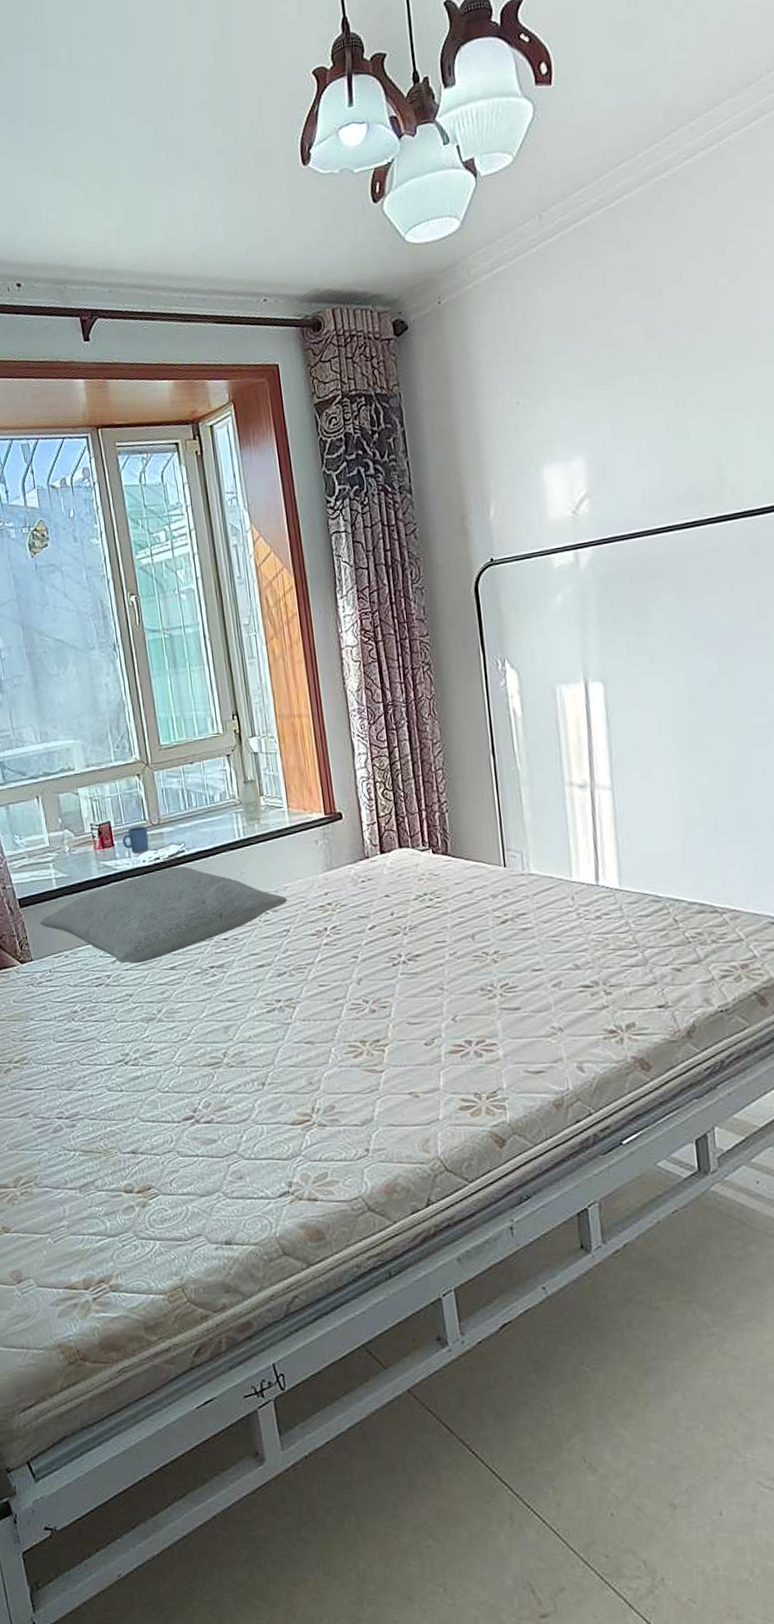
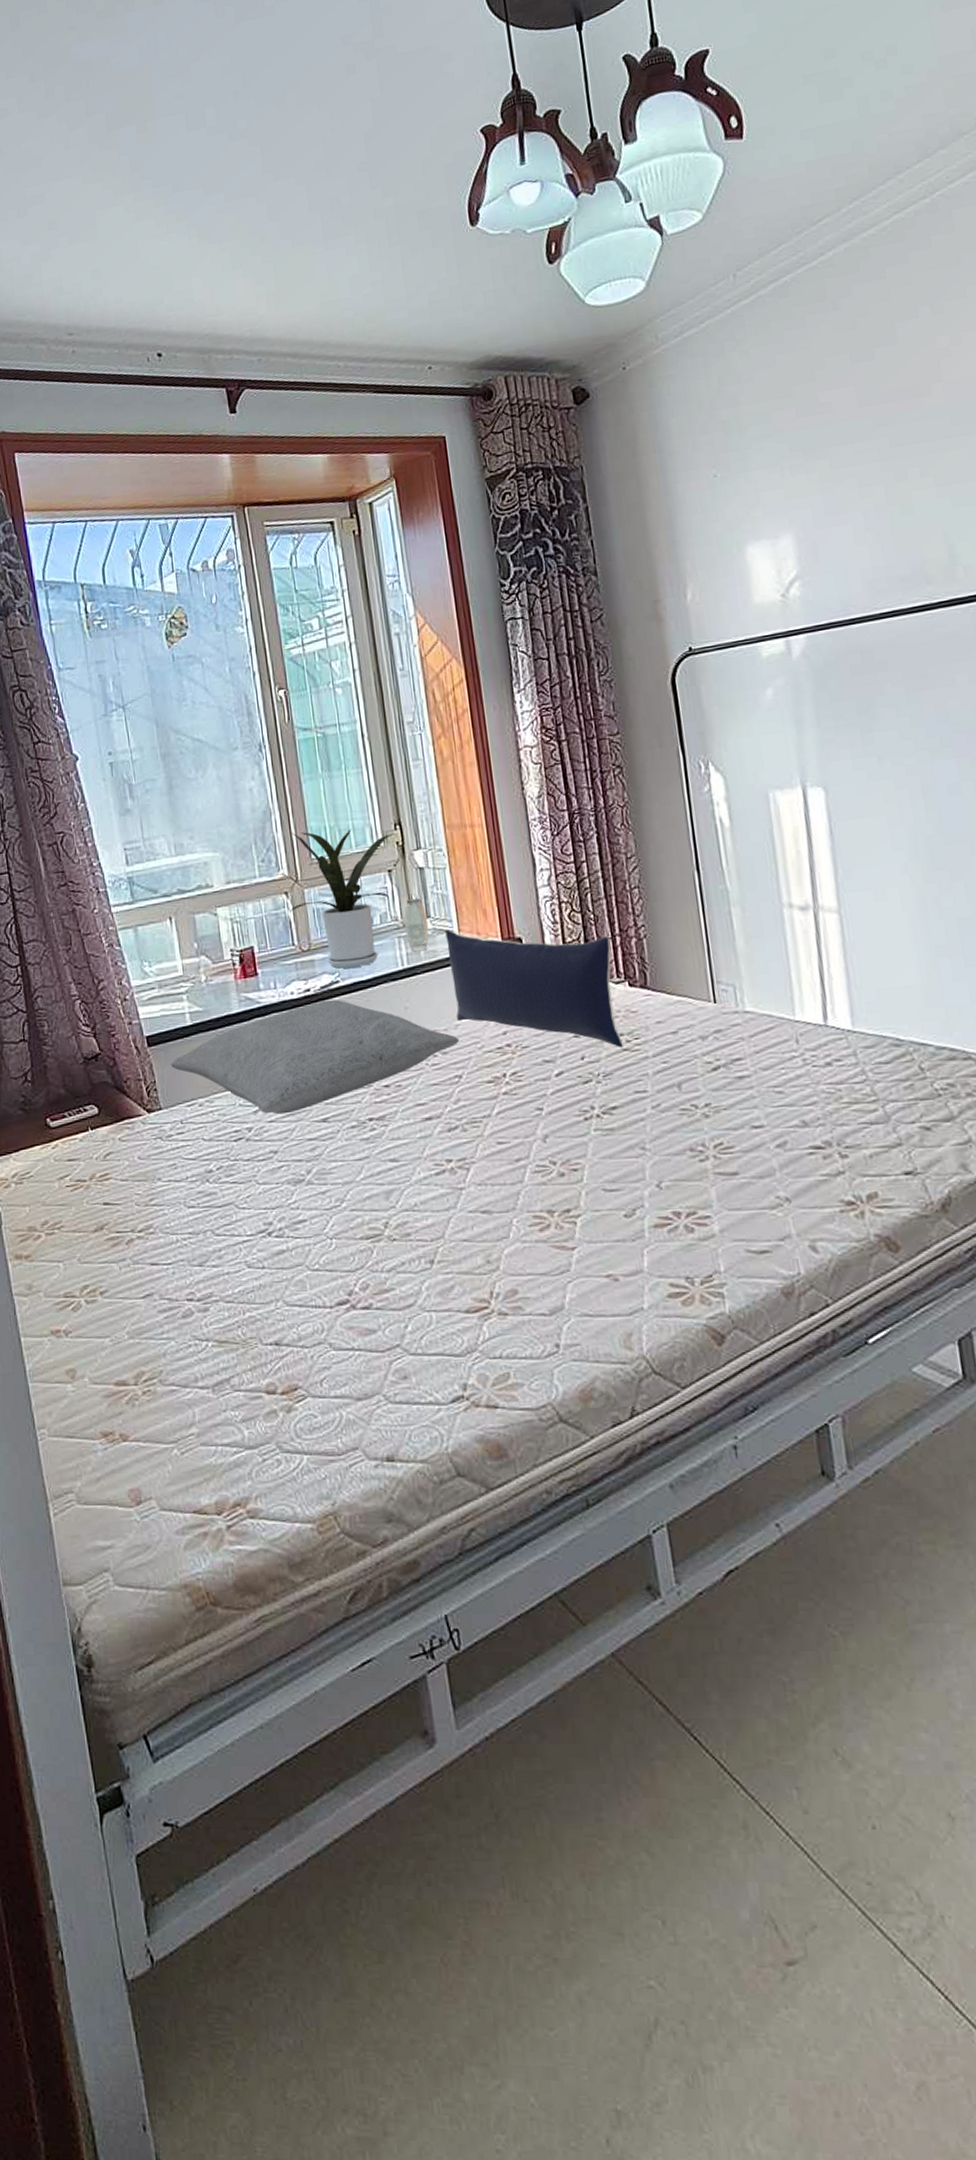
mug: present [122,826,149,854] -> none [267,952,298,984]
house plant: none [142,719,232,840] -> present [290,829,394,969]
pillow: none [276,805,426,905] -> present [445,928,623,1047]

